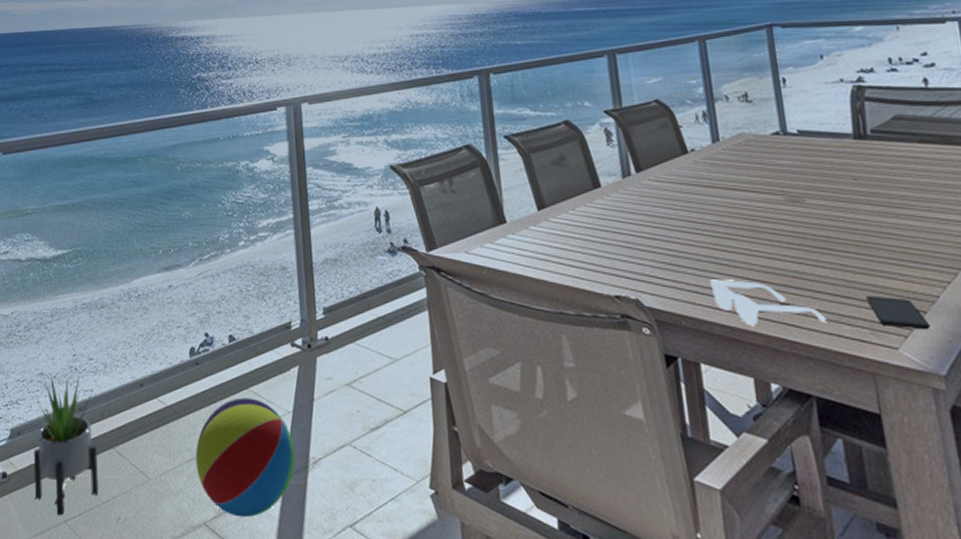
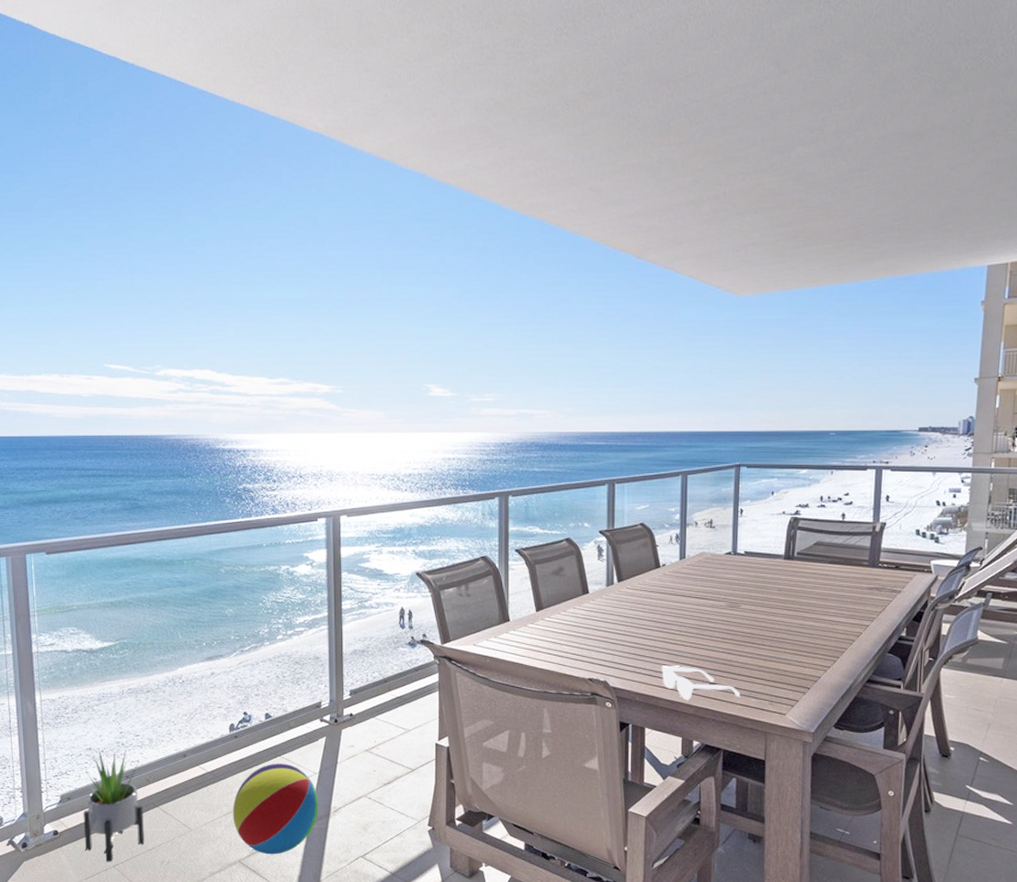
mobile phone: present [866,295,931,330] -> none [771,677,811,701]

